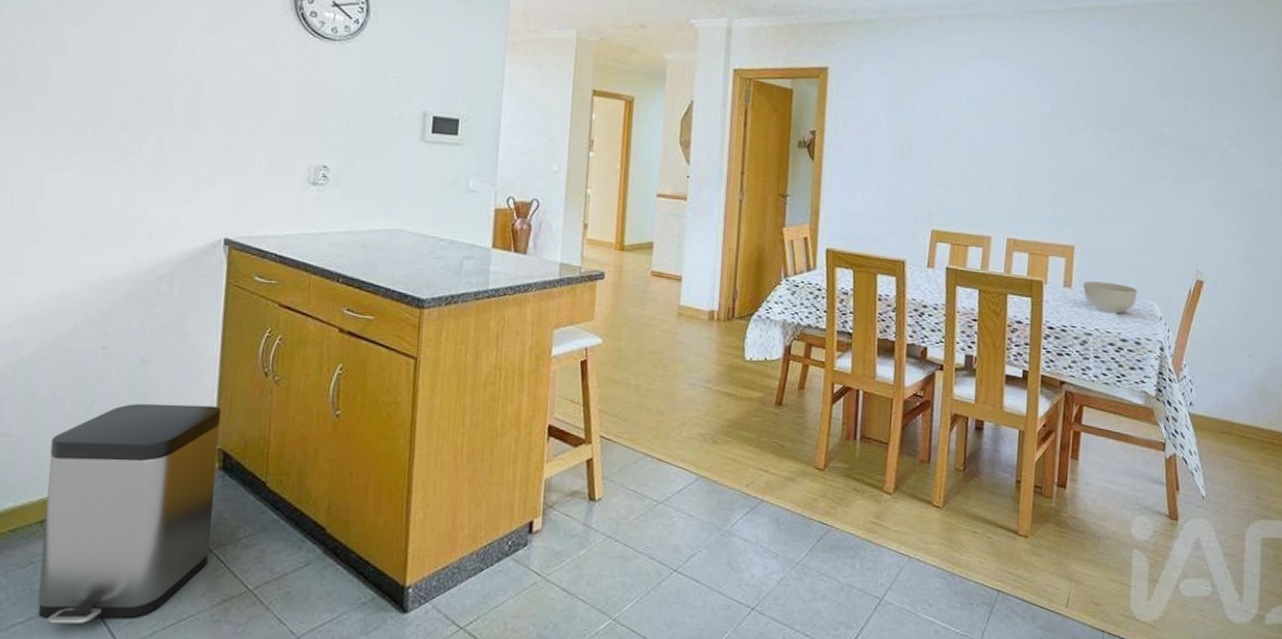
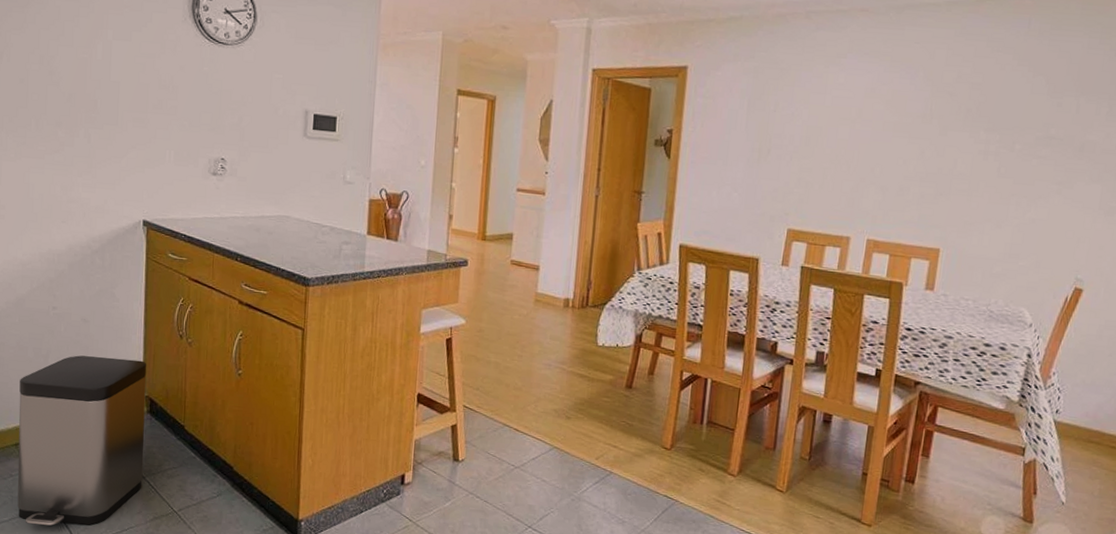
bowl: present [1082,281,1138,314] -> none [946,284,1008,319]

